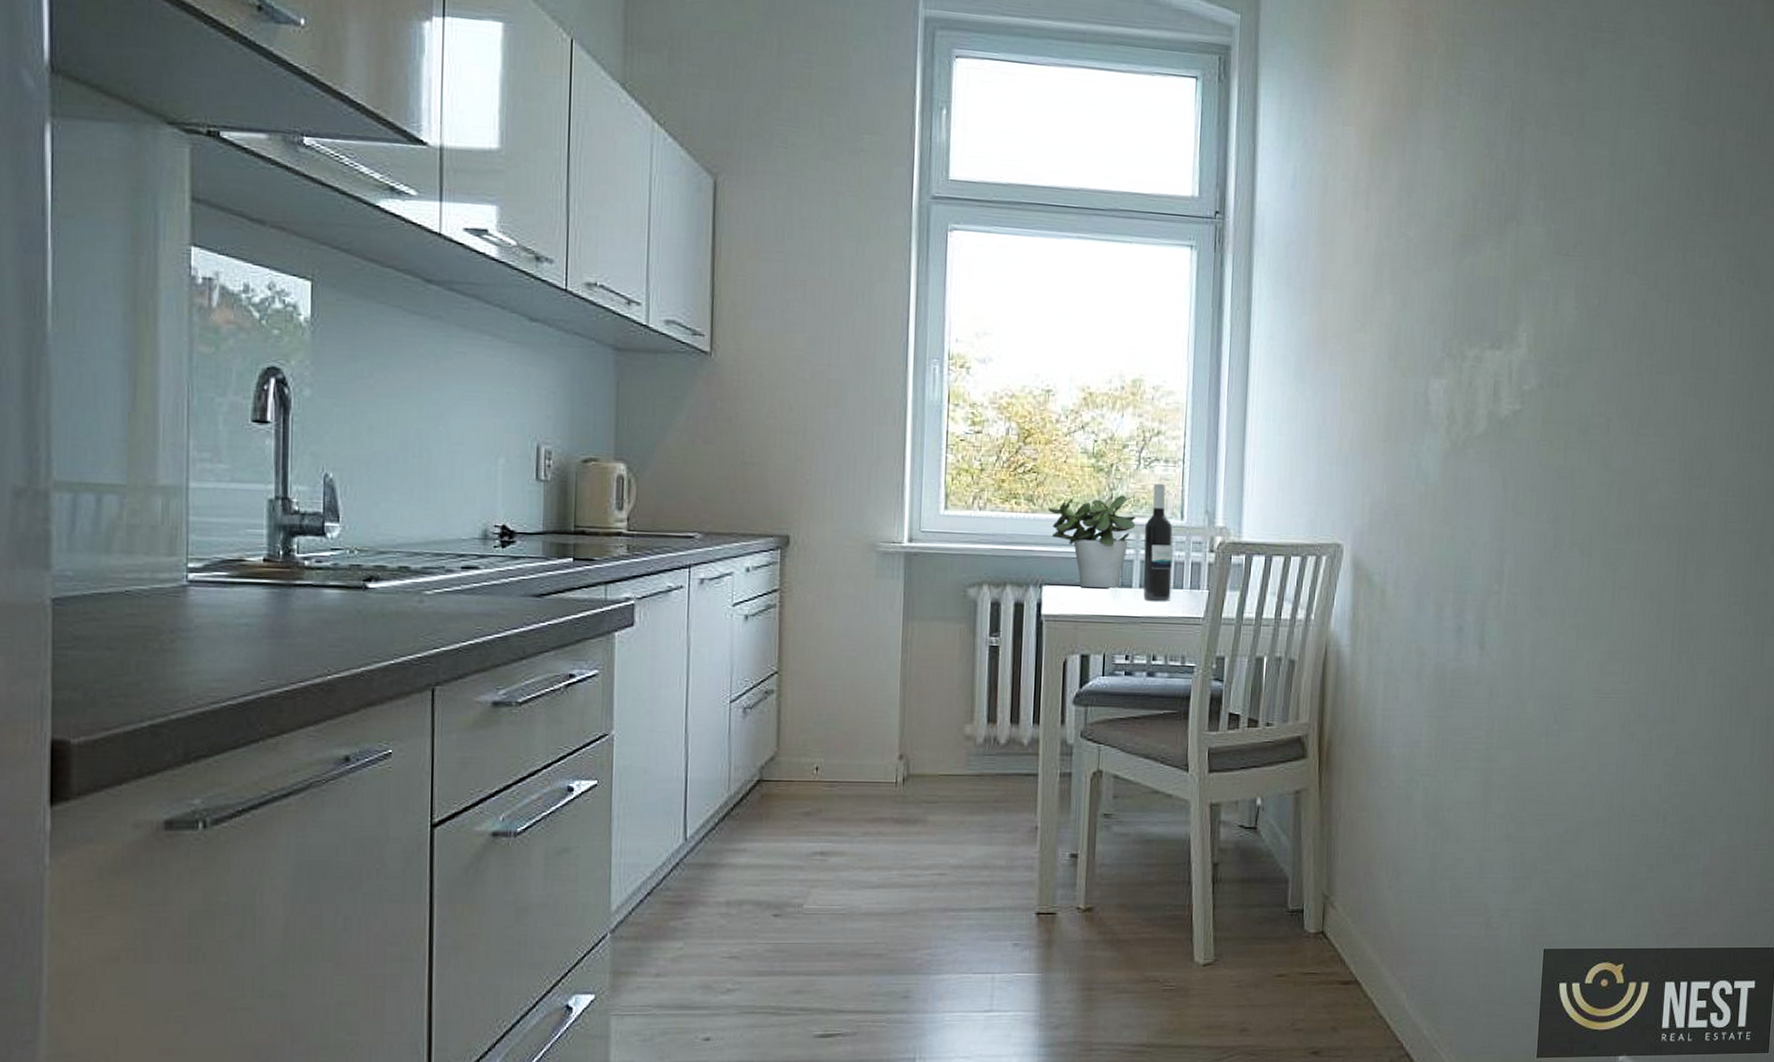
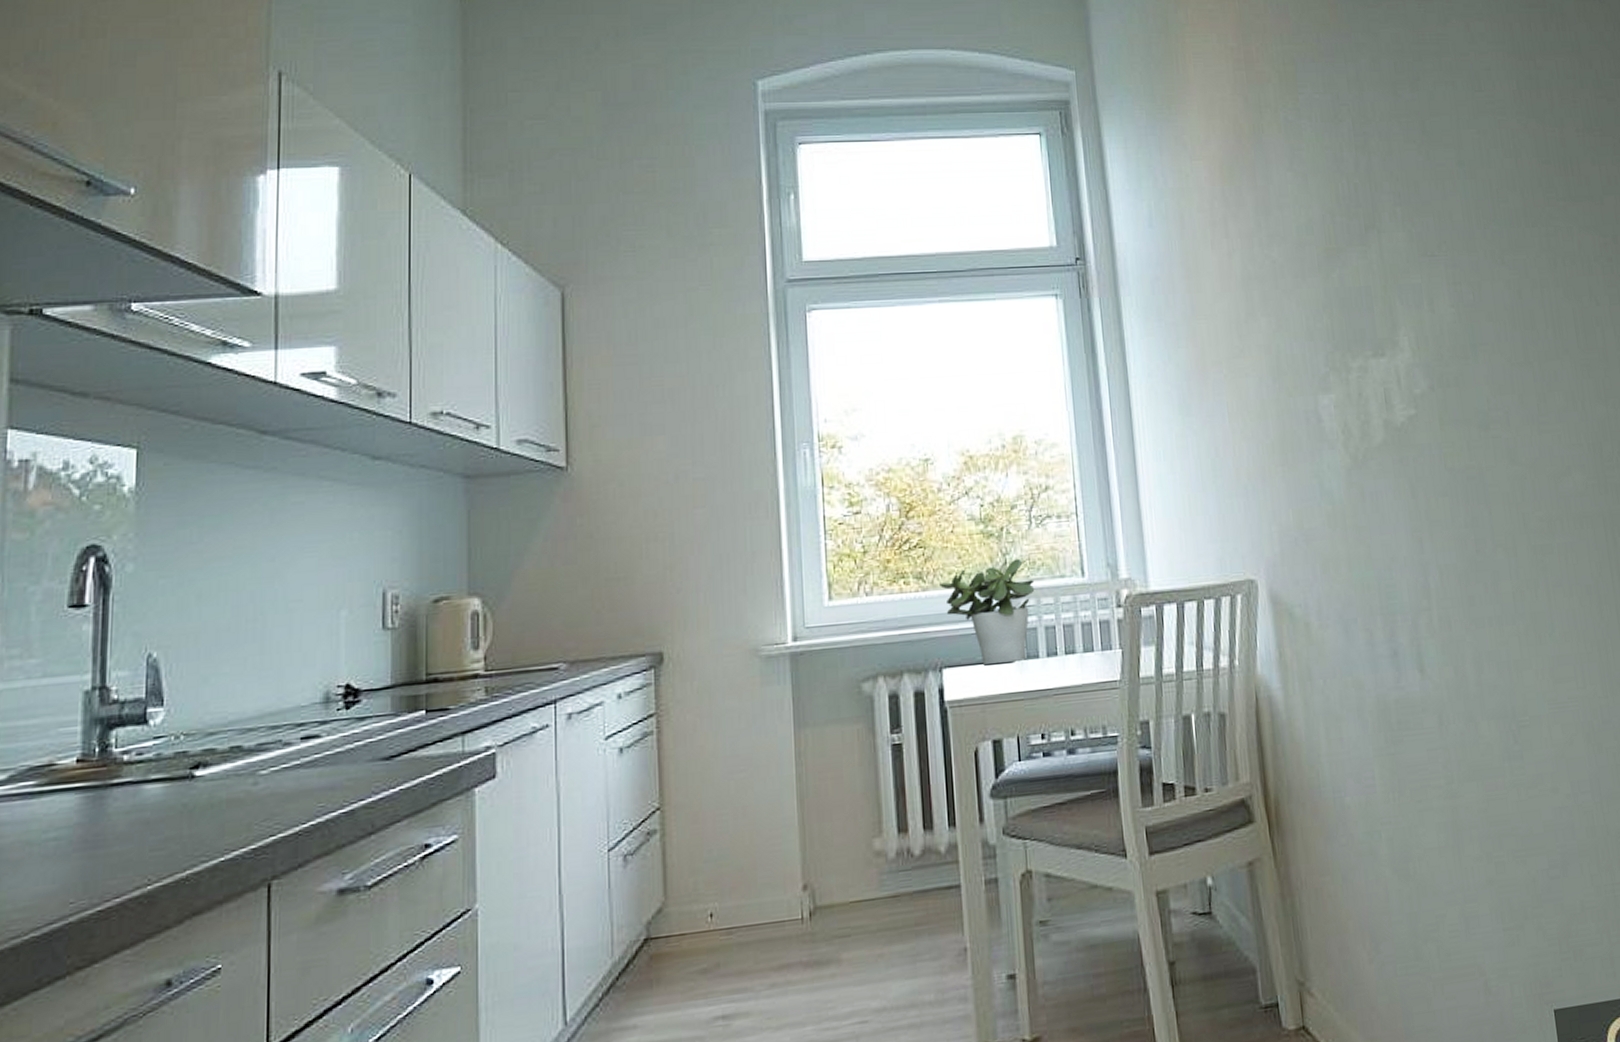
wine bottle: present [1143,483,1173,602] -> none [1044,540,1082,671]

